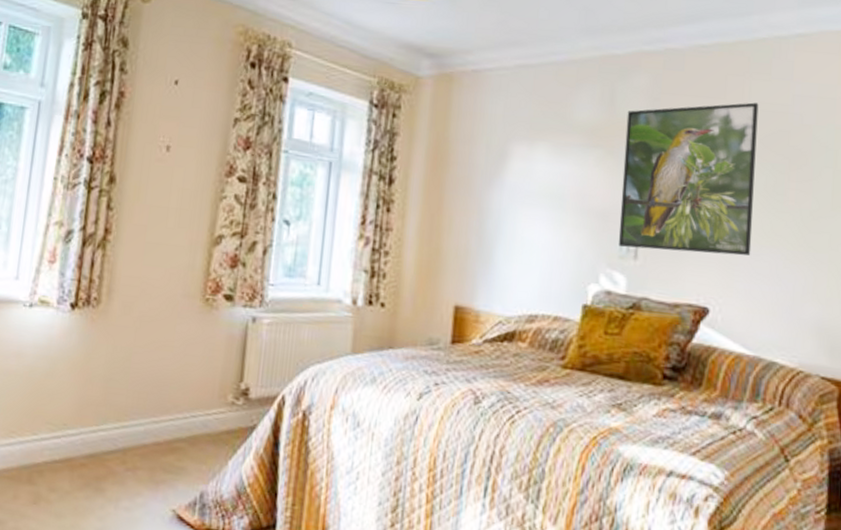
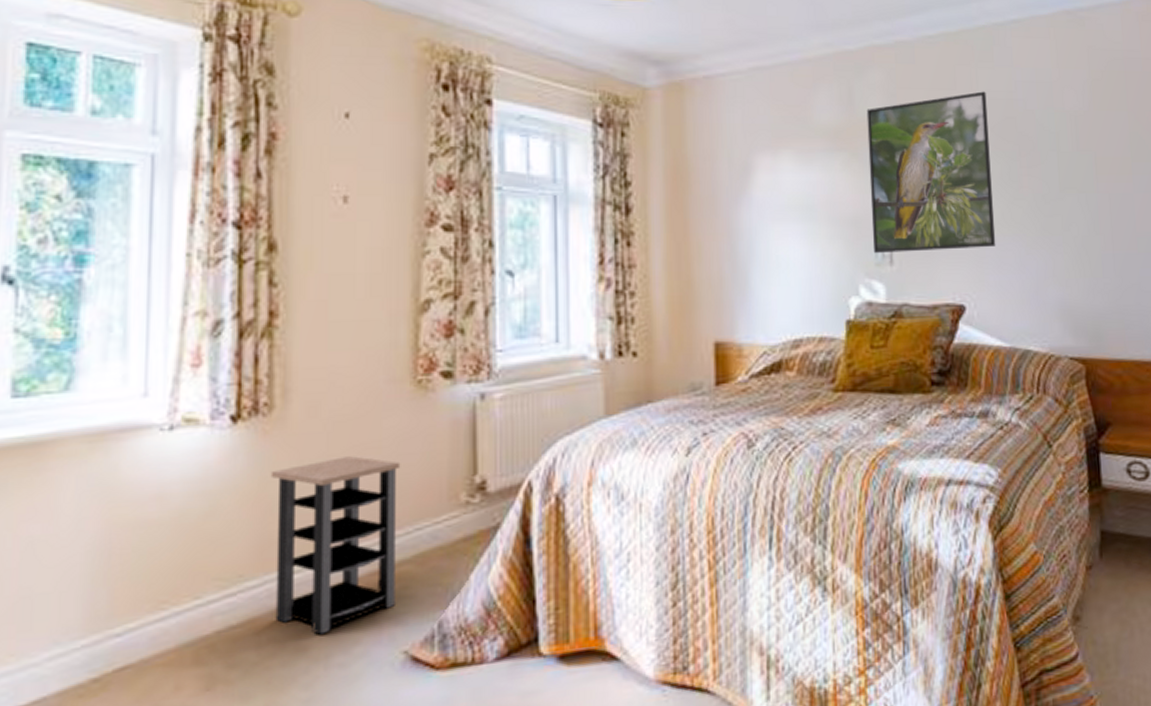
side table: none [85,348,186,482] -> present [270,456,401,635]

